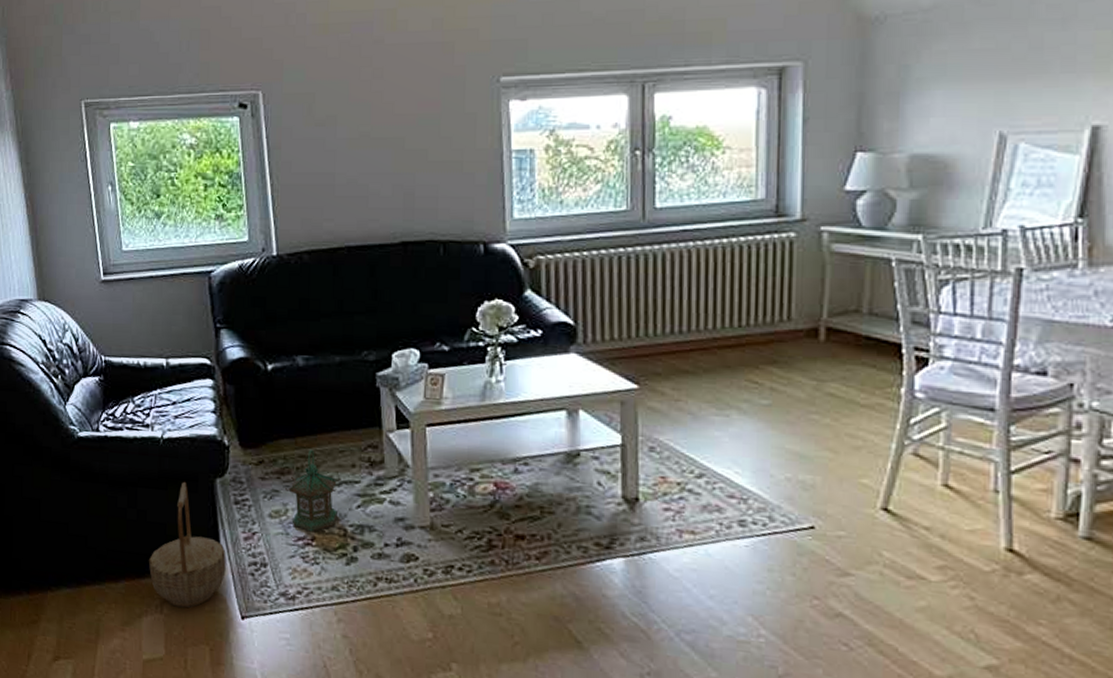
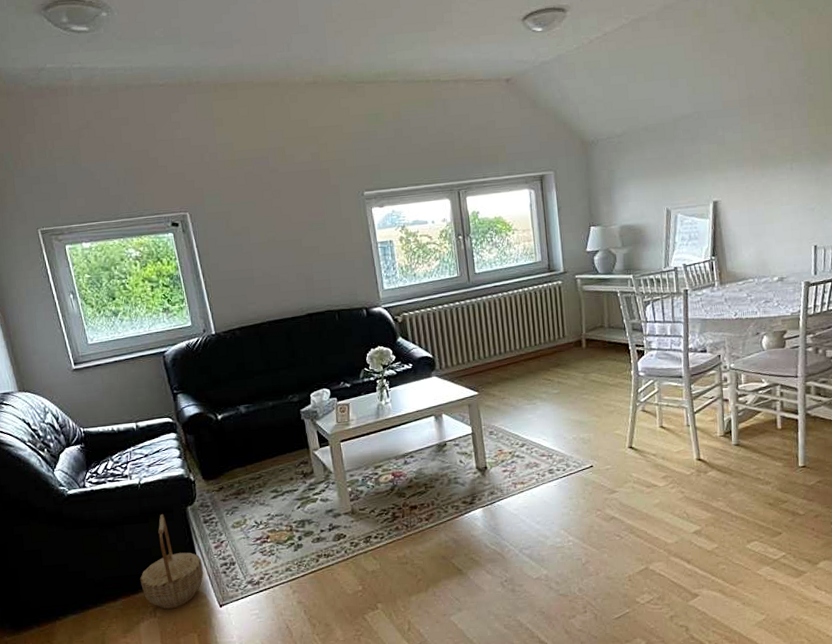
lantern: present [284,449,341,532] -> none [241,472,284,533]

